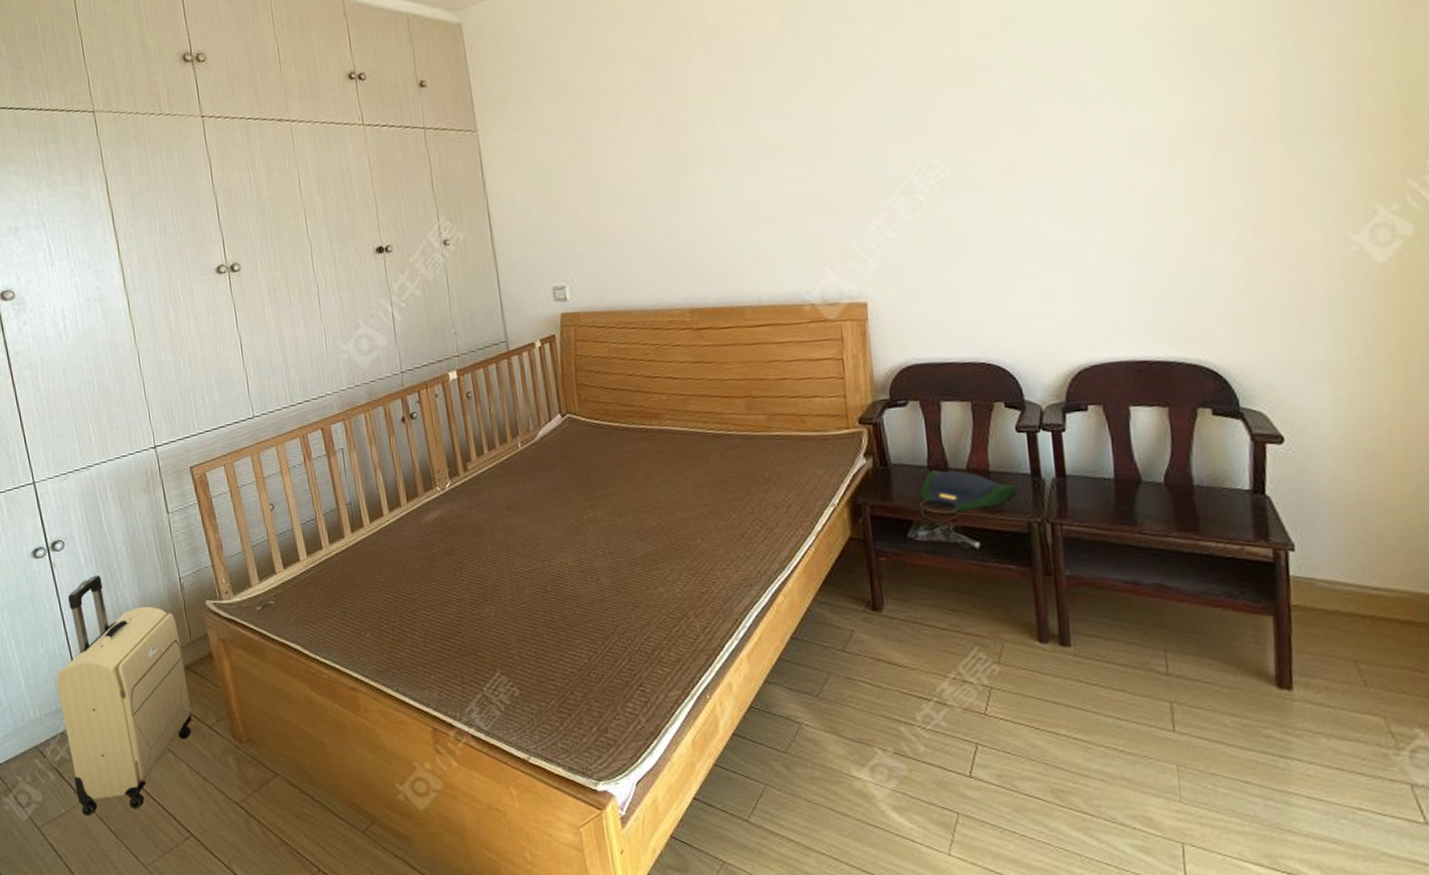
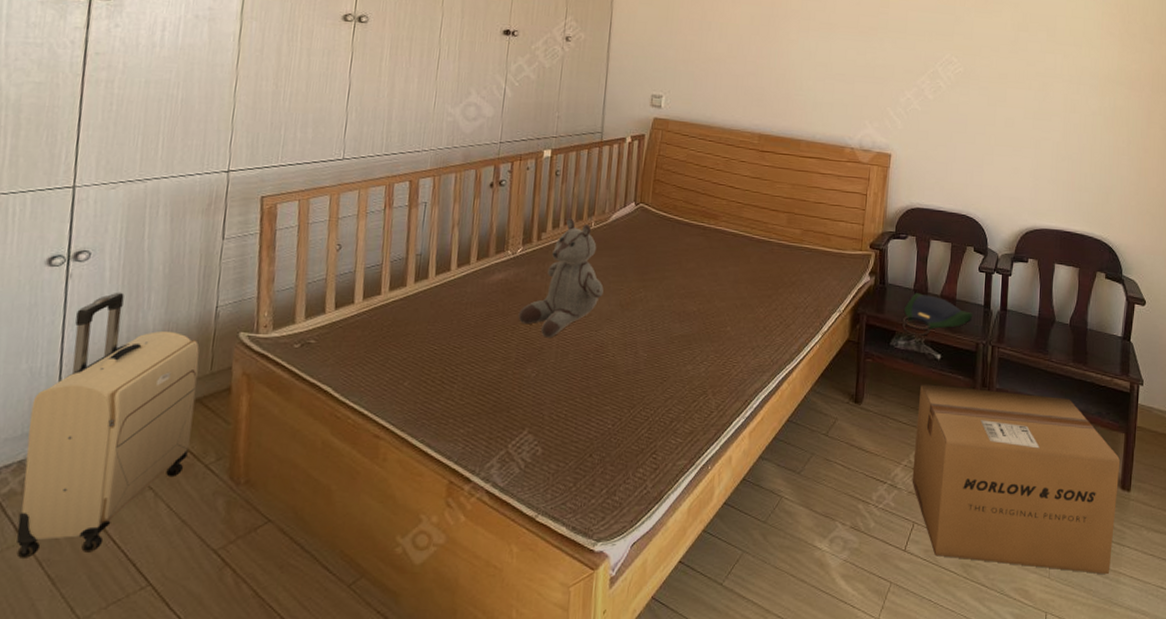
stuffed bear: none [462,442,547,574] -> present [518,218,604,338]
box: none [957,578,1274,796] -> present [912,384,1120,575]

